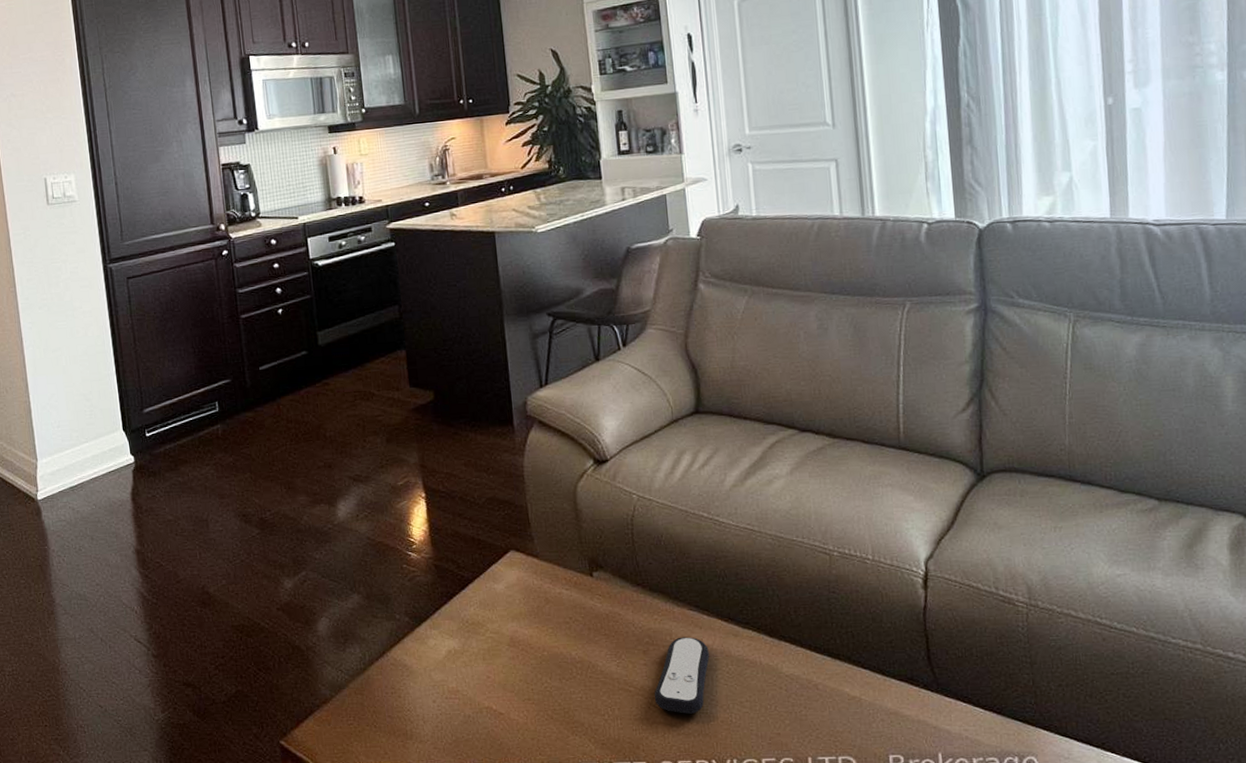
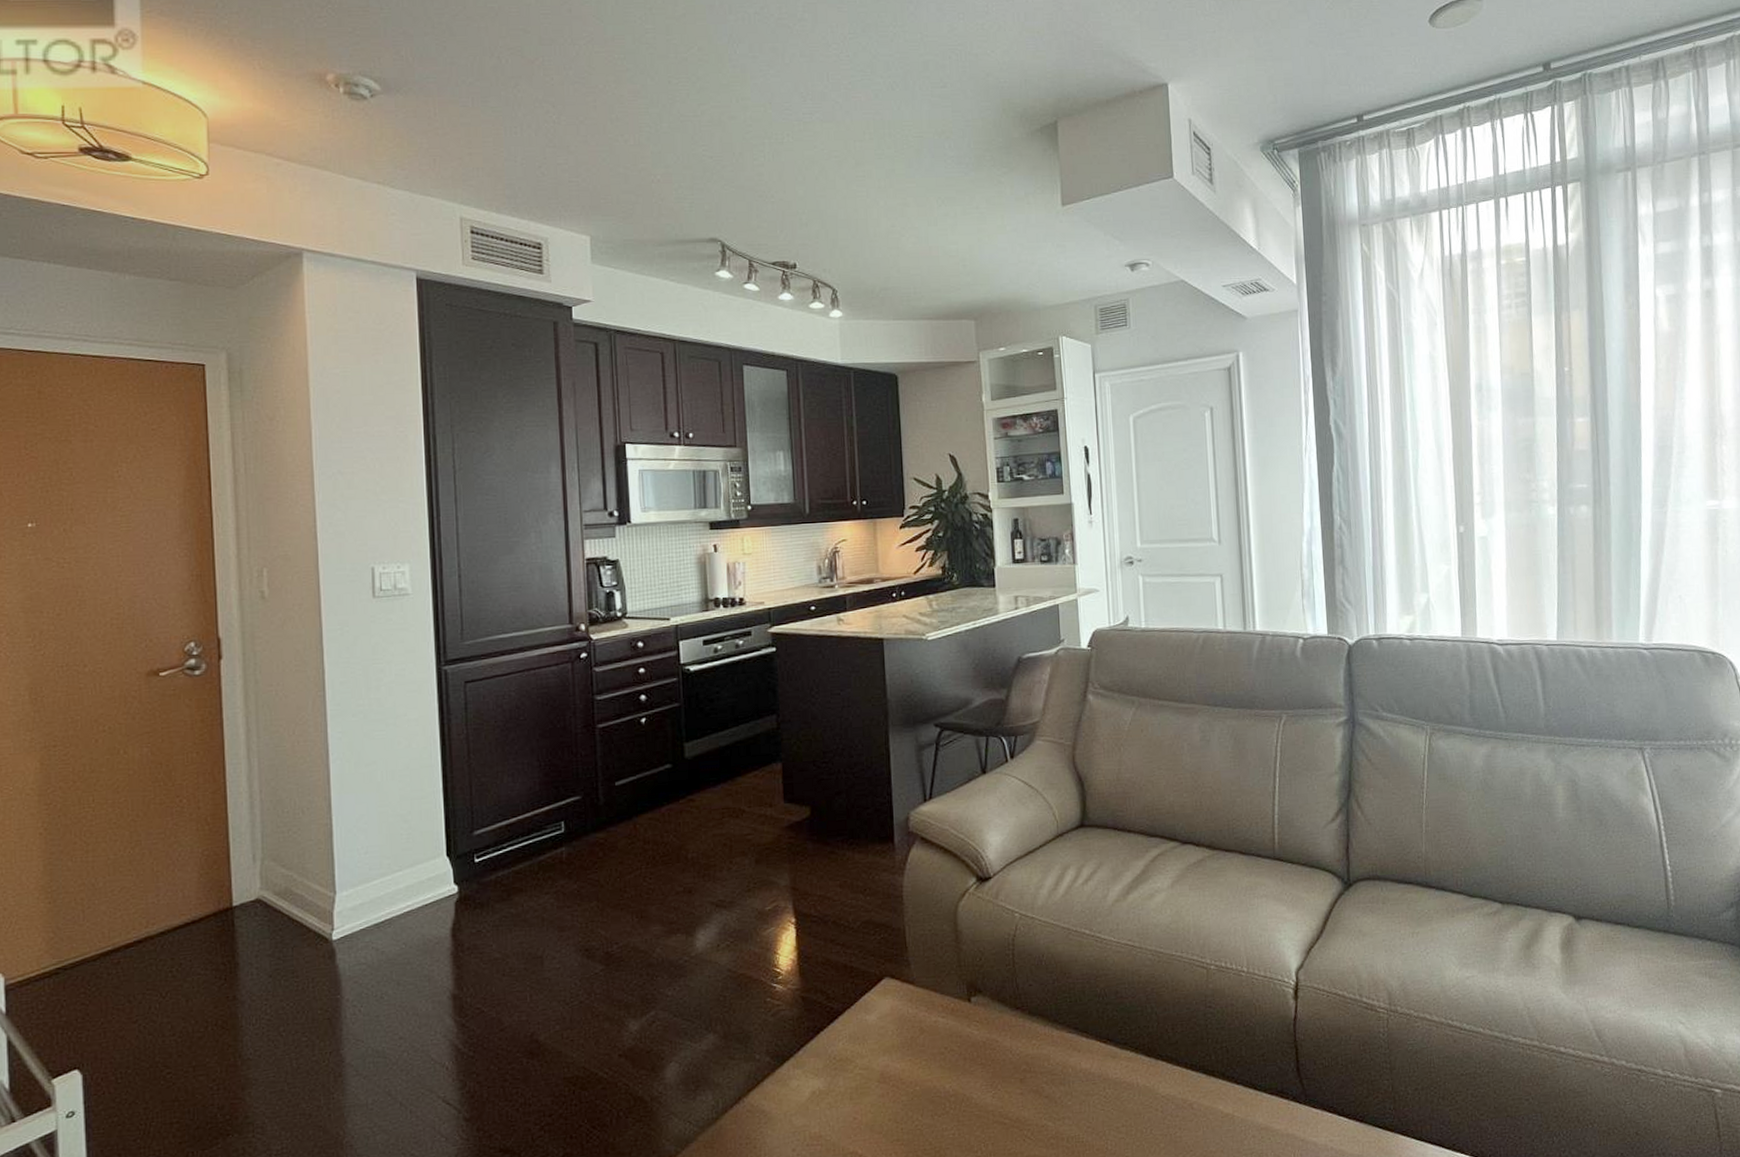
remote control: present [654,637,709,714] -> none [1029,1061,1087,1145]

